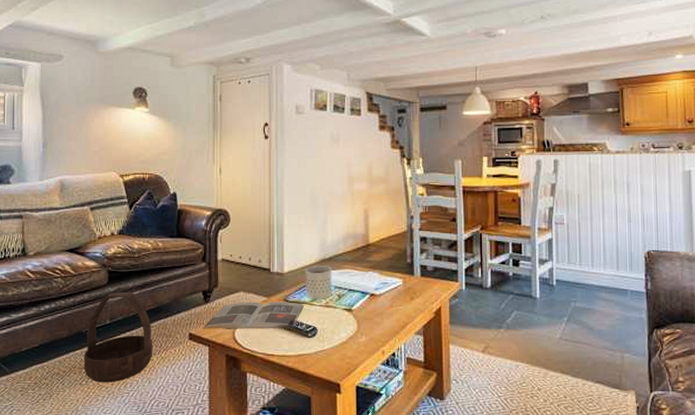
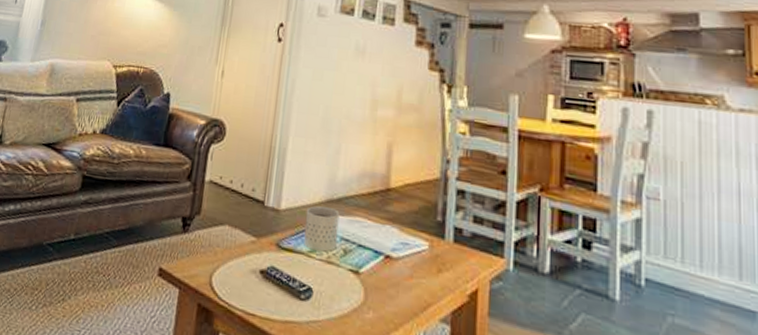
basket: present [83,292,152,383] -> none [37,201,119,314]
magazine: present [203,302,304,329] -> none [175,238,300,284]

